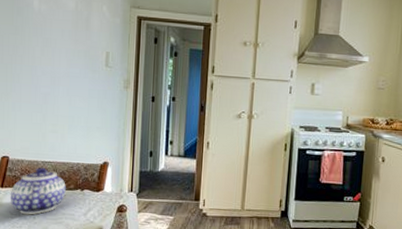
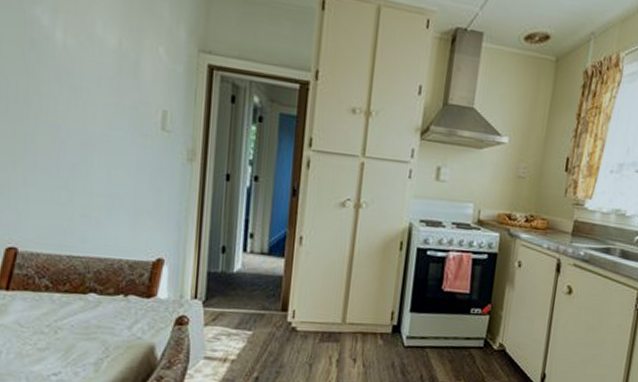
teapot: present [10,167,66,215] -> none [19,263,103,329]

